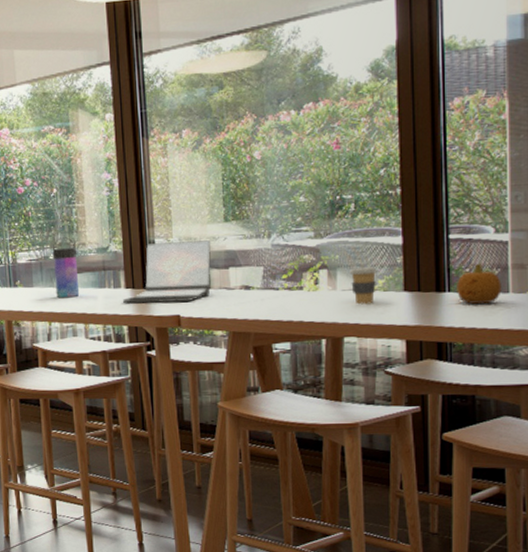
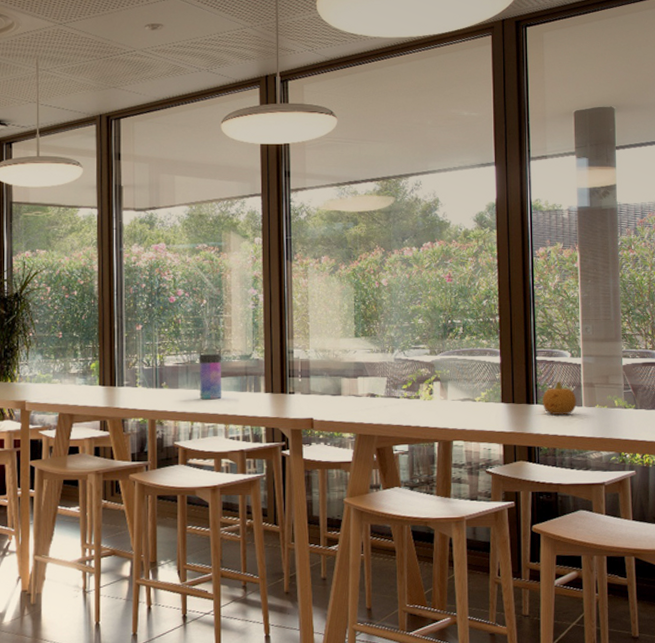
laptop: present [122,240,211,304] -> none [261,352,342,407]
coffee cup: present [349,267,377,305] -> none [458,381,480,413]

